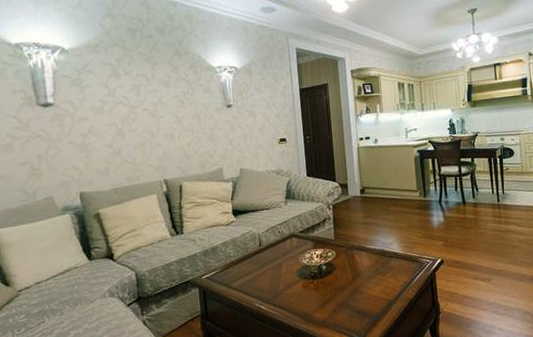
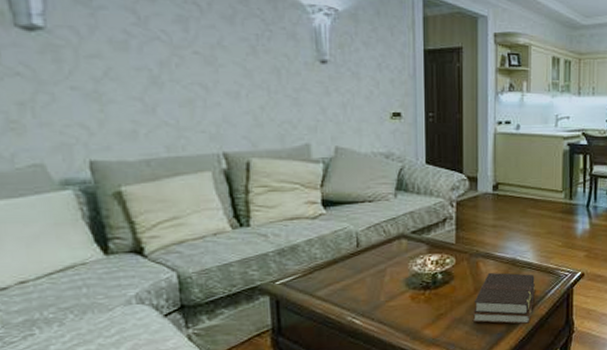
bible: none [352,262,403,307] -> present [472,272,536,324]

